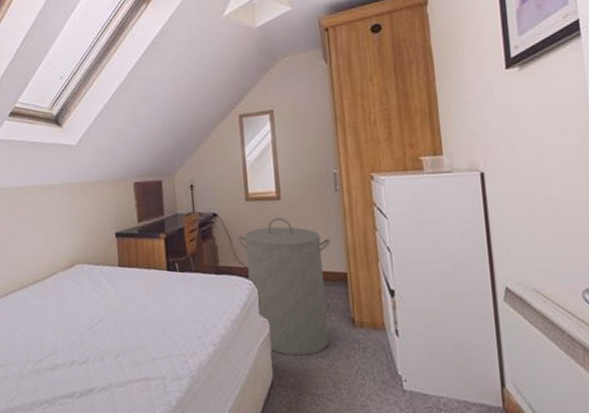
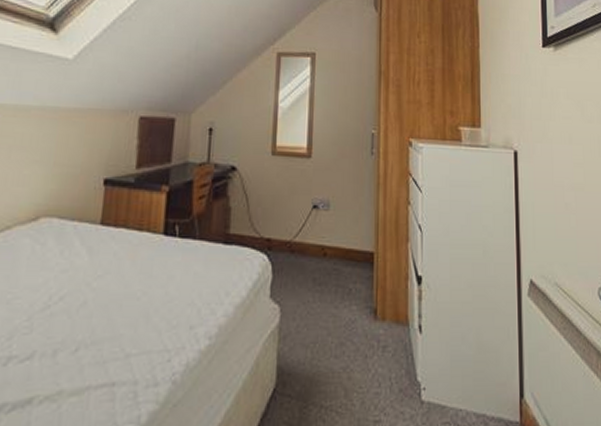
laundry hamper: present [237,218,331,356] -> none [256,179,360,355]

